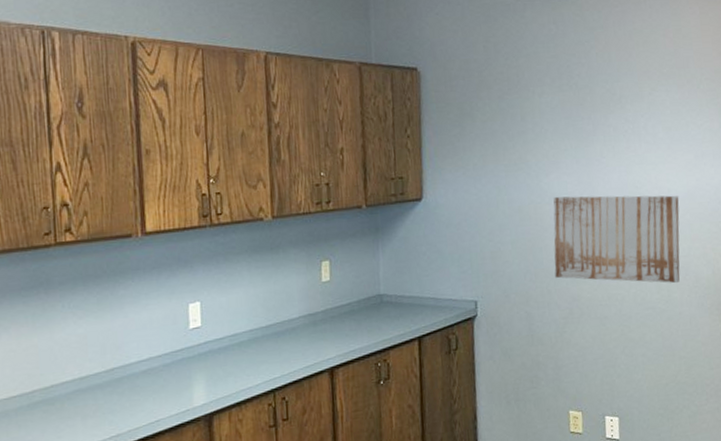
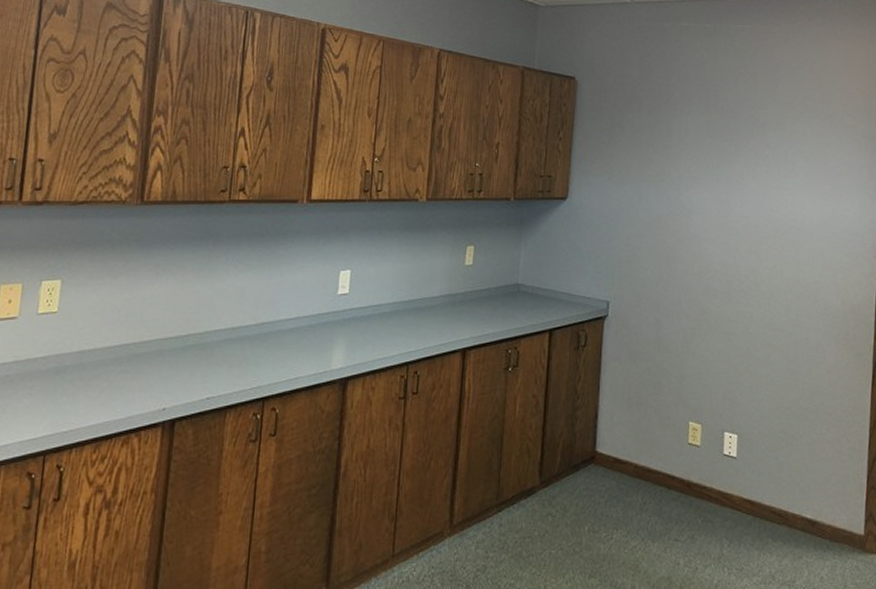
wall art: present [553,195,680,284] -> none [687,210,814,309]

